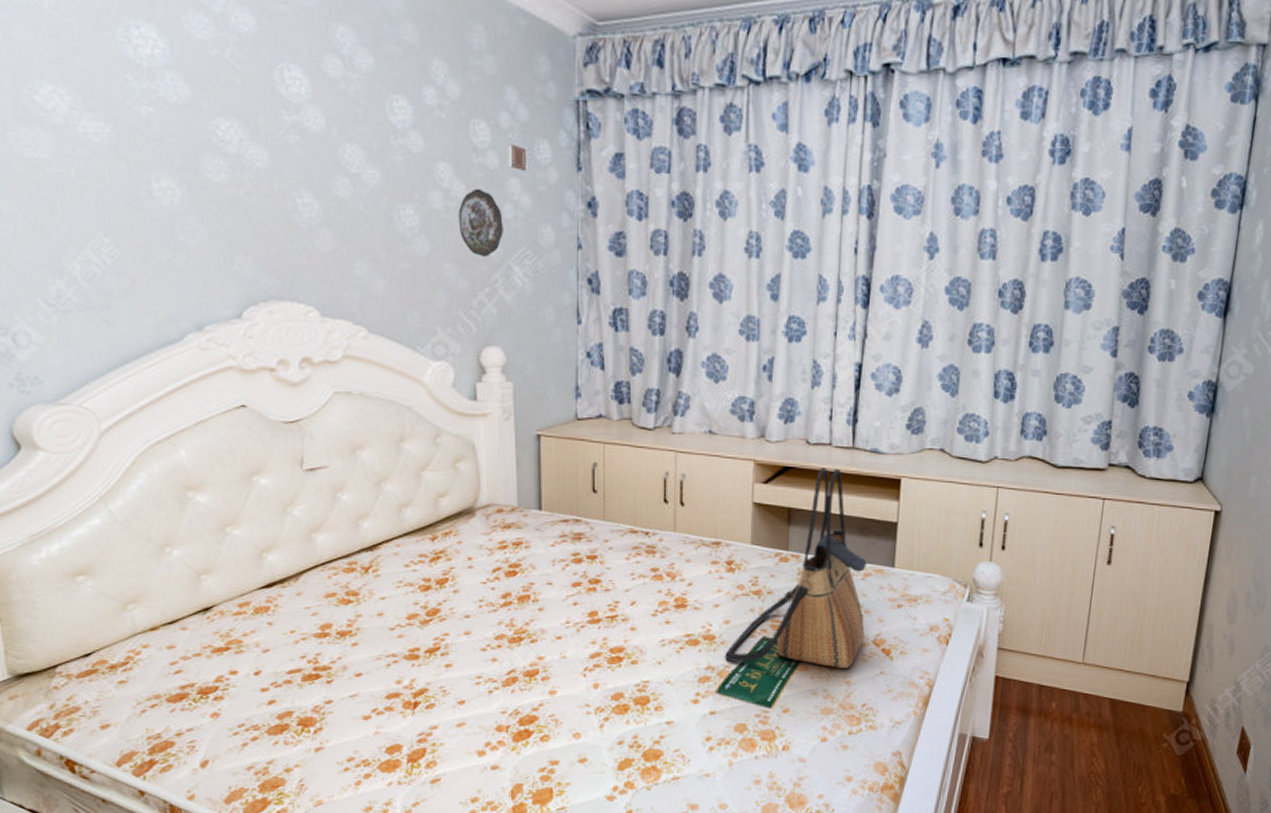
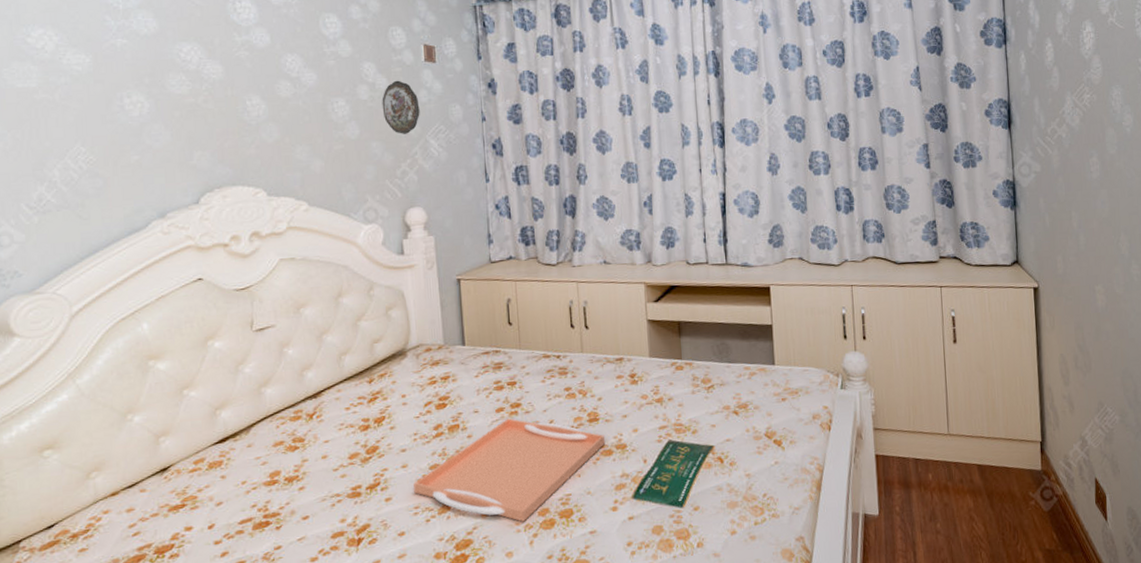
serving tray: none [477,595,693,704] -> present [414,418,606,522]
tote bag: present [725,467,867,669] -> none [637,283,757,467]

